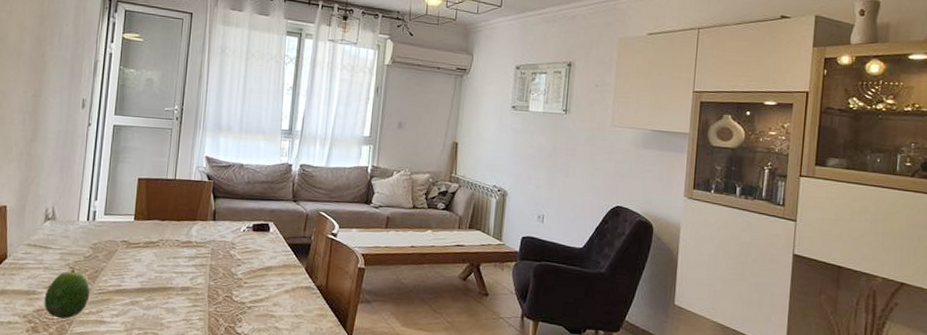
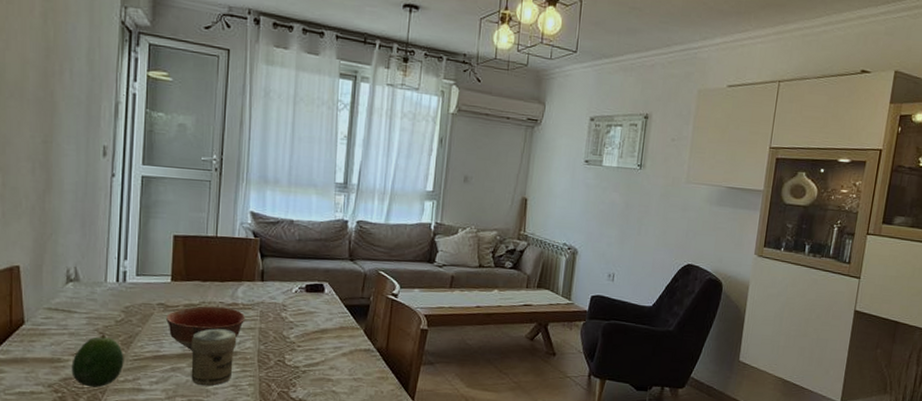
bowl: none [128,243,198,286] -> present [166,306,246,351]
jar: none [147,264,190,320] -> present [190,328,237,386]

